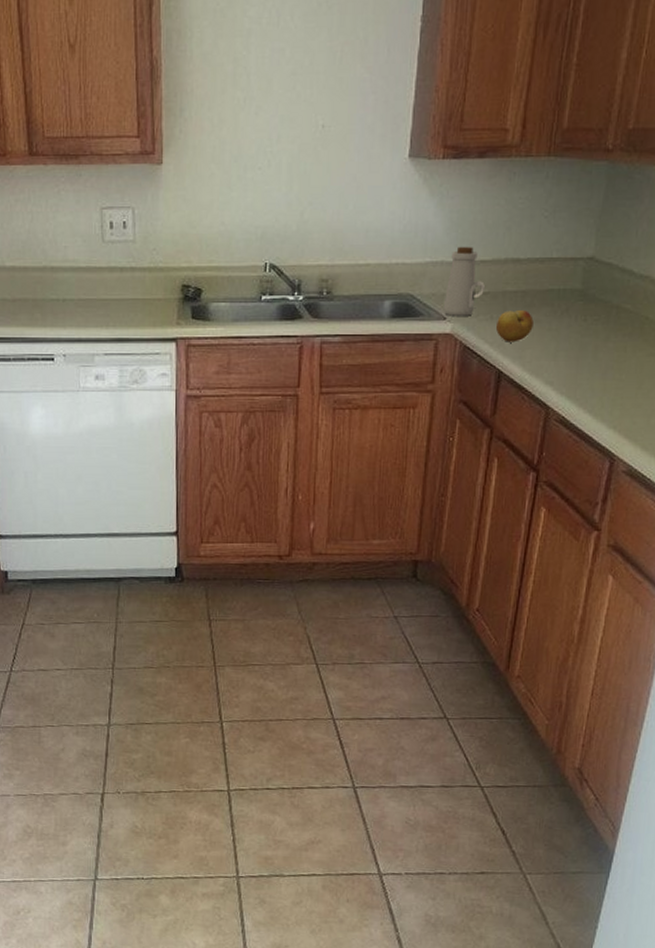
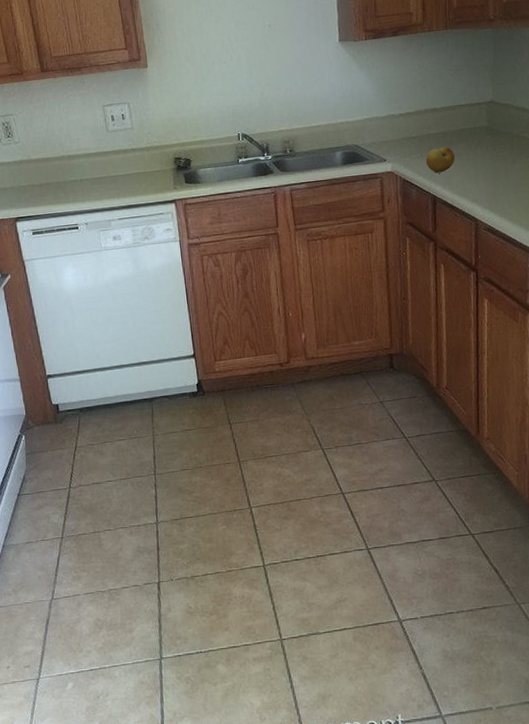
bottle: present [443,246,485,318] -> none [382,103,413,159]

